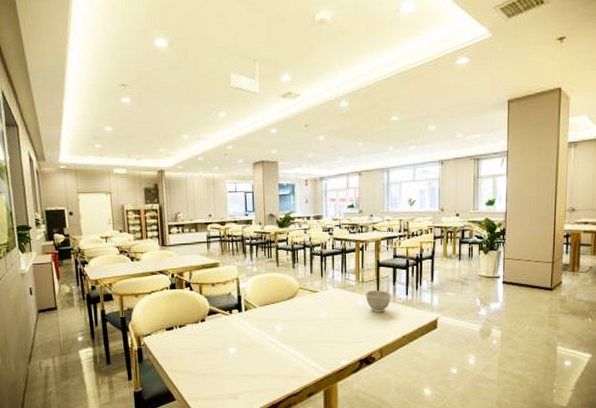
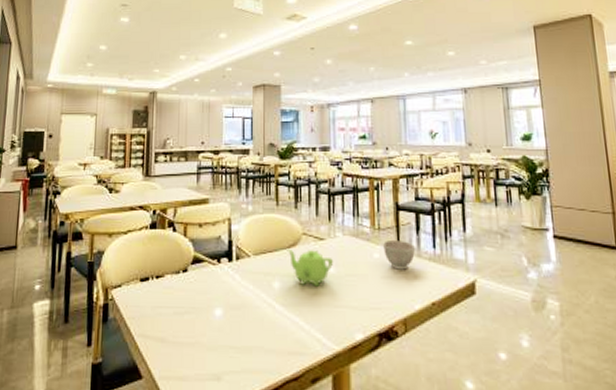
teapot: none [286,300,326,328] -> present [286,248,334,287]

